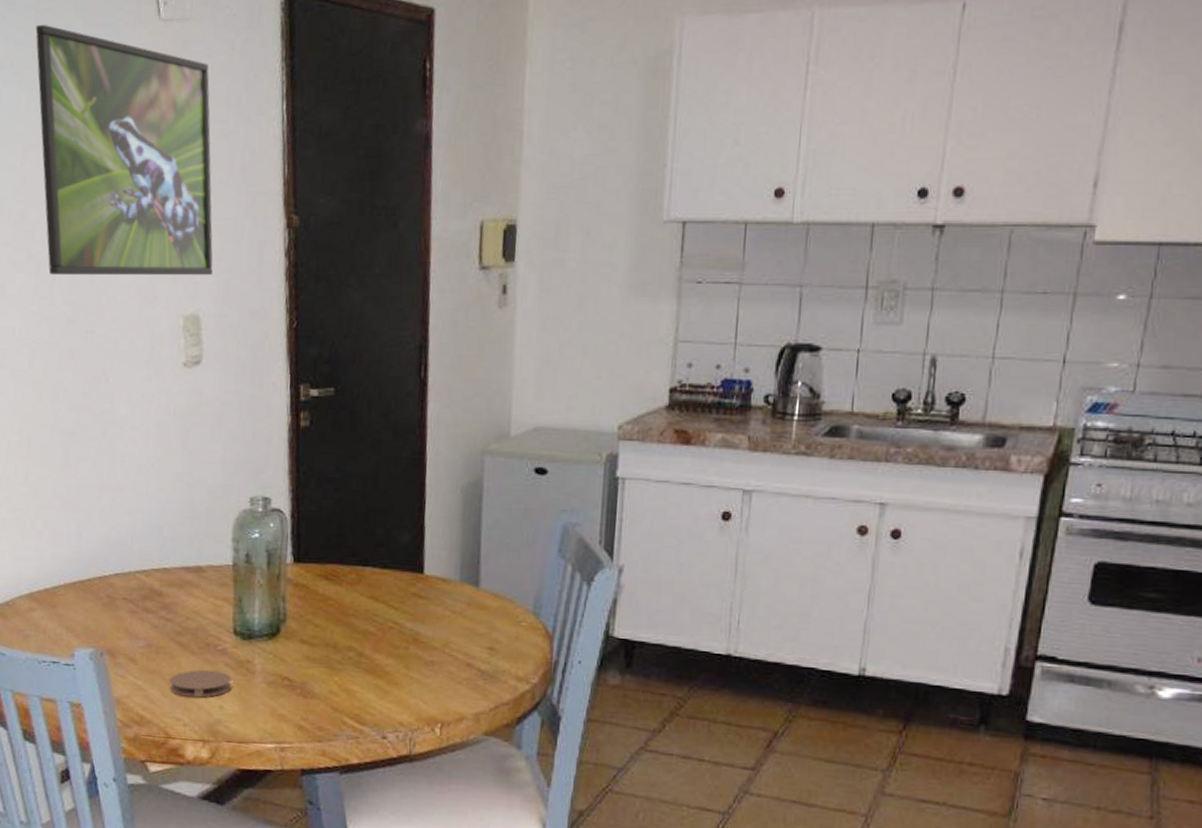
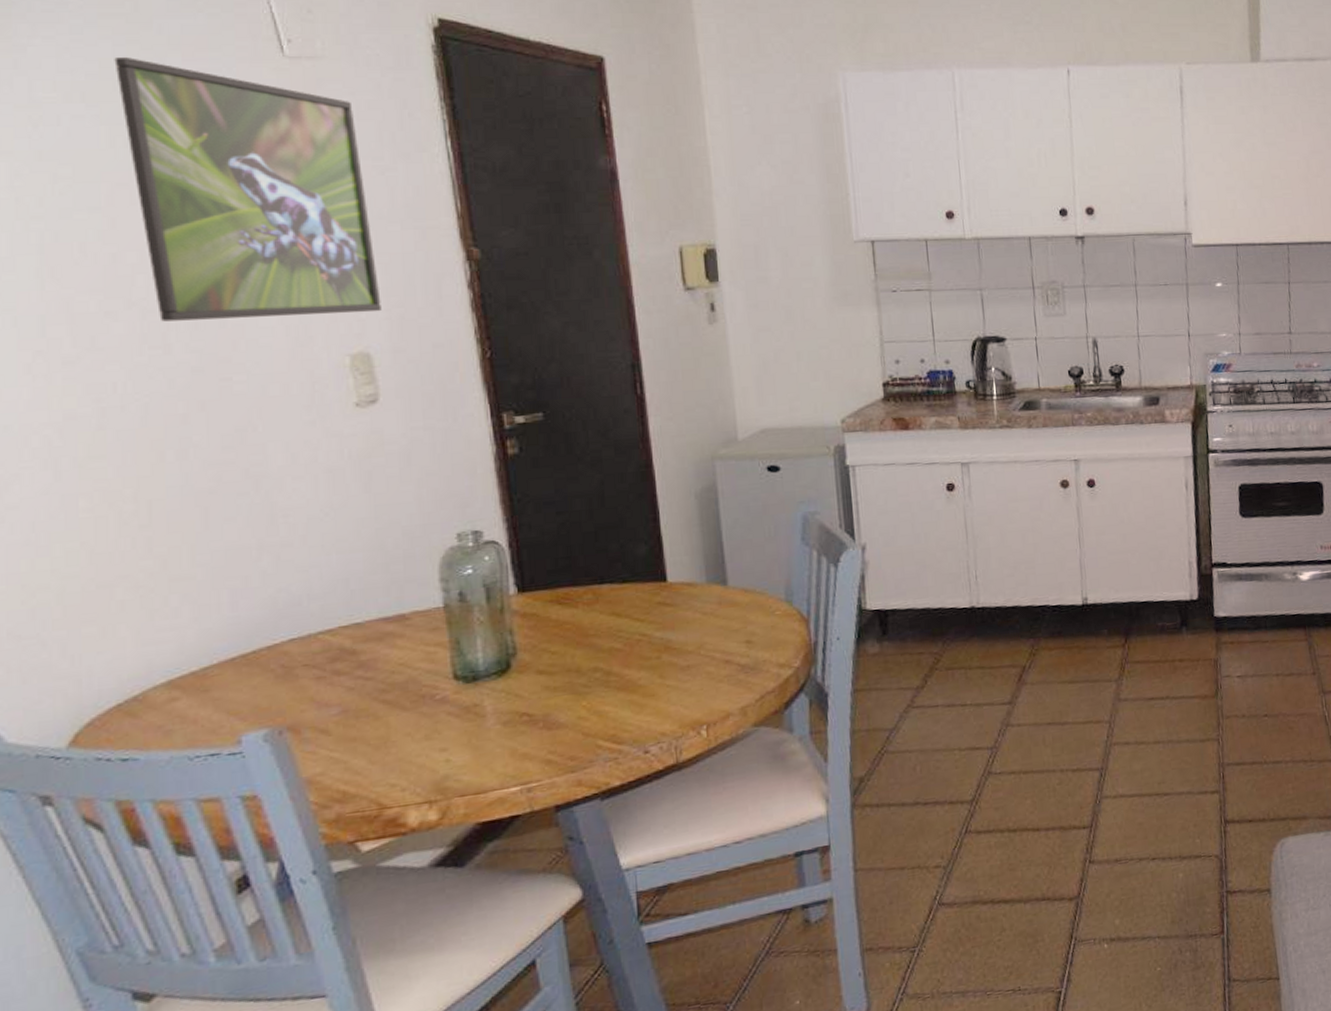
coaster: present [169,669,232,698] -> none [376,722,458,759]

